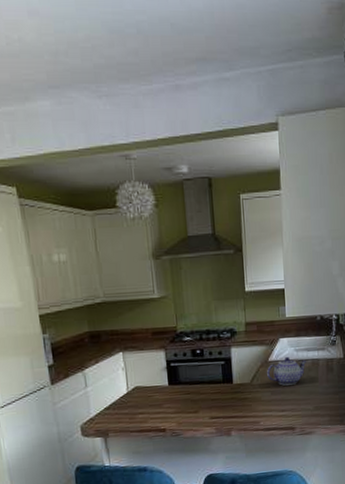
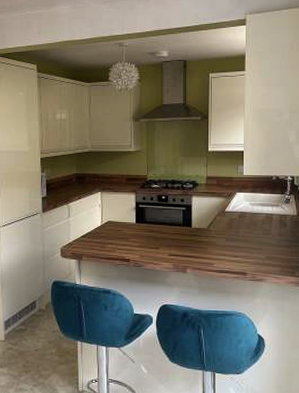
teapot: present [267,357,307,386] -> none [223,209,261,234]

